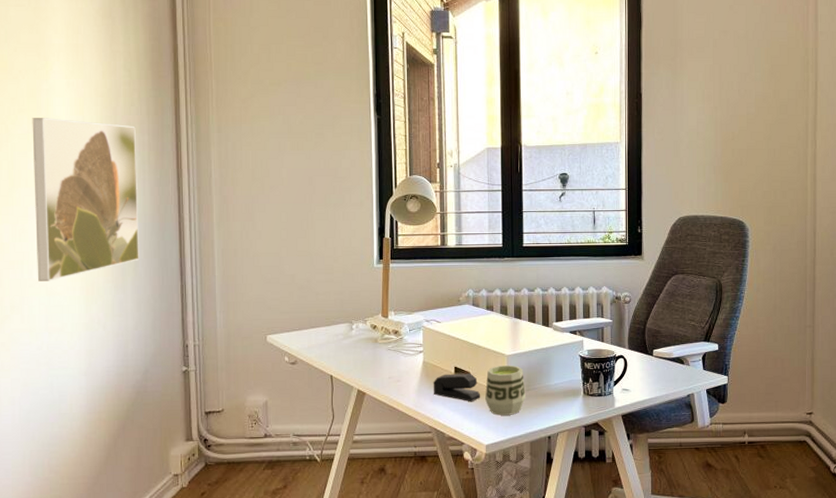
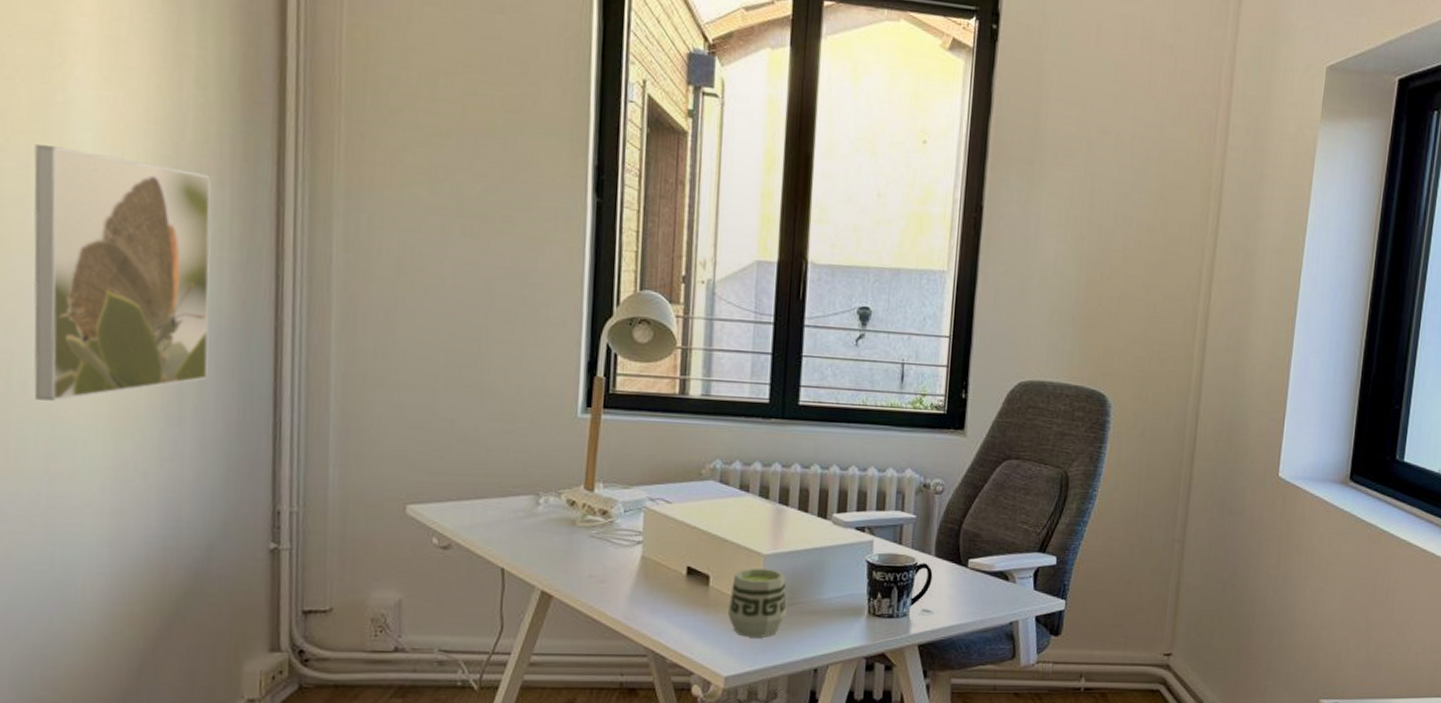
stapler: present [433,373,481,402] -> none [653,575,723,617]

